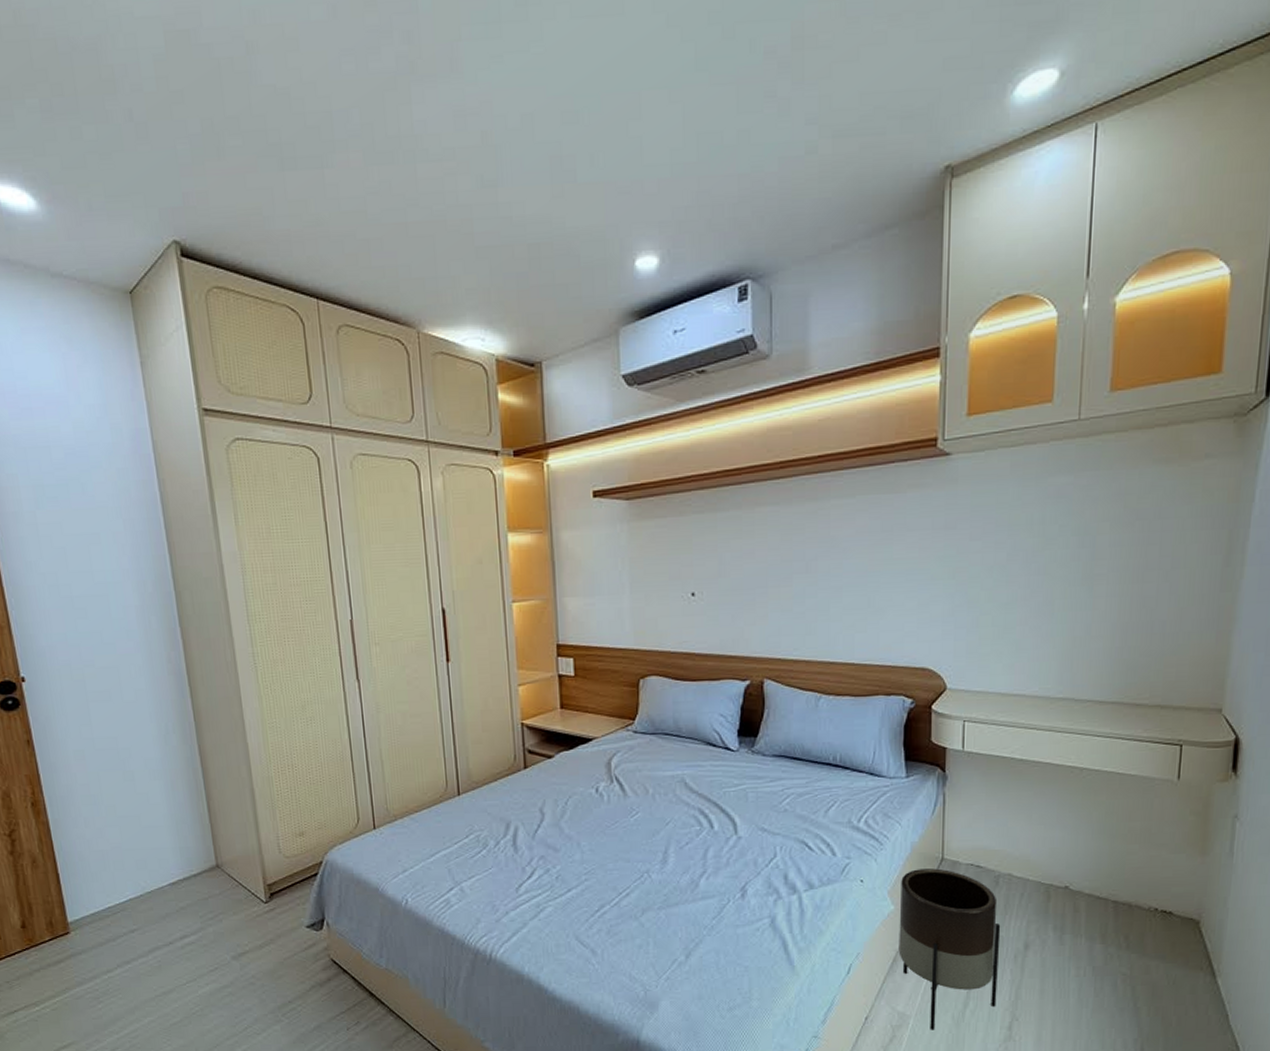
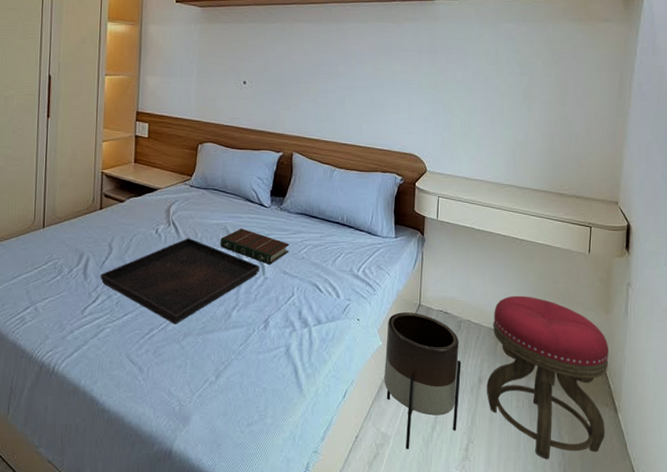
serving tray: none [533,795,730,899] -> present [100,238,260,324]
book: none [678,779,767,821] -> present [220,228,290,265]
stool: none [1035,839,1206,1036] -> present [486,295,609,459]

